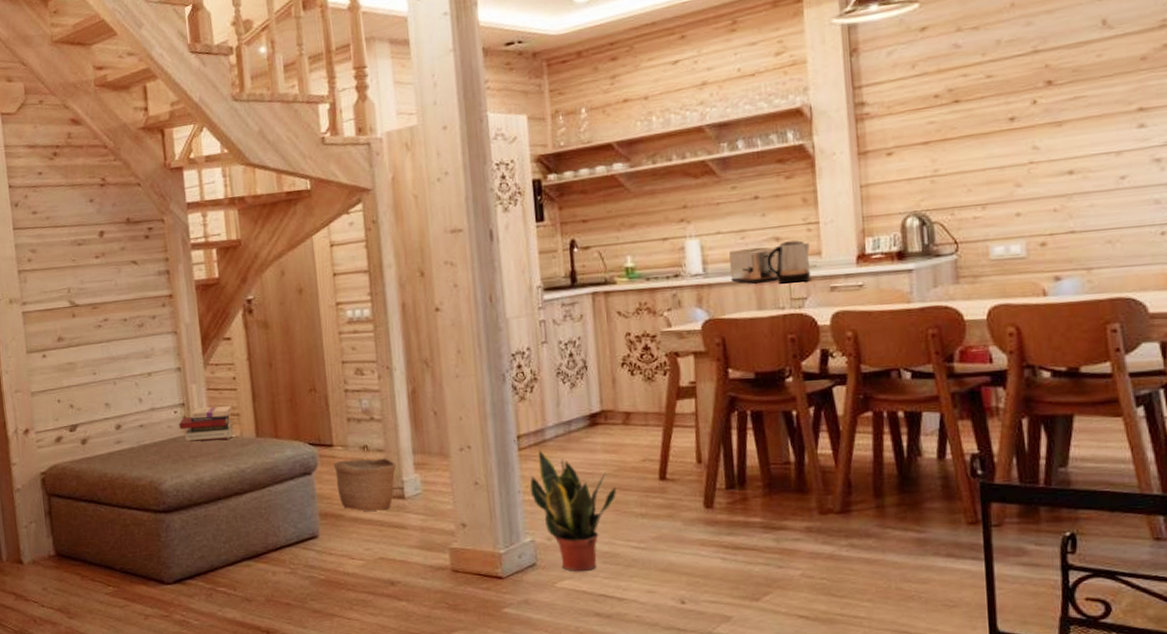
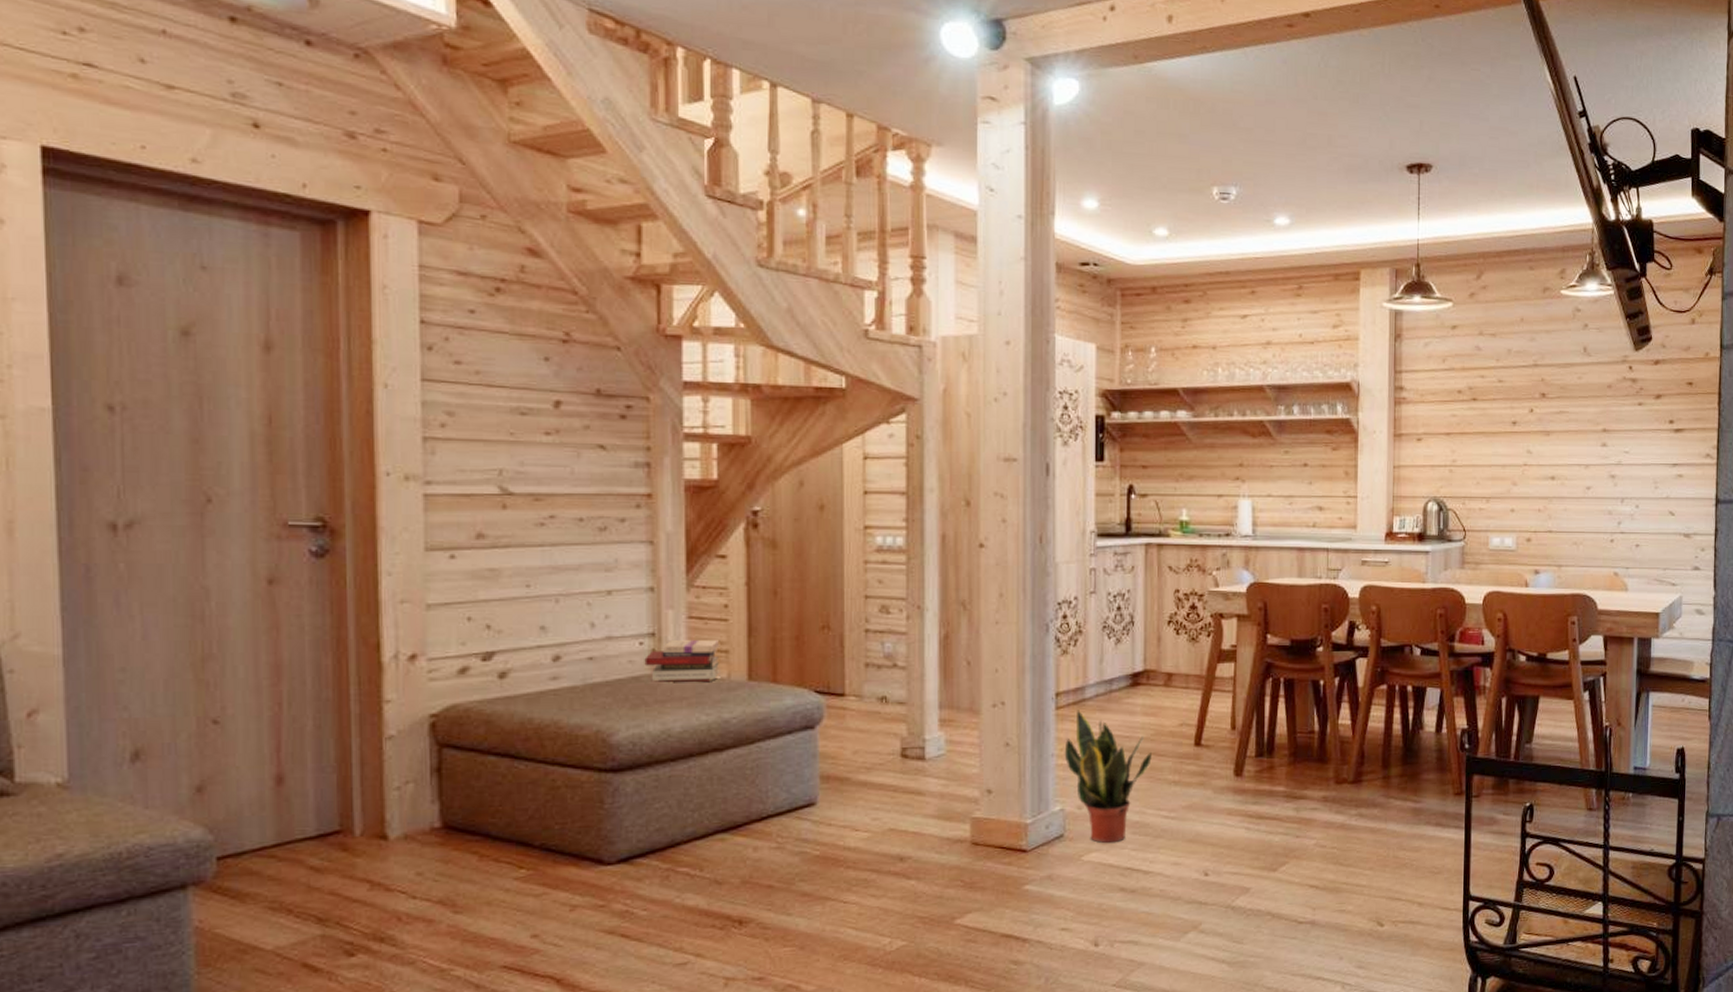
basket: present [333,458,396,511] -> none [843,712,917,774]
toaster: present [729,247,779,284] -> none [1277,514,1320,550]
kettle: present [766,240,812,284] -> none [1310,512,1347,555]

